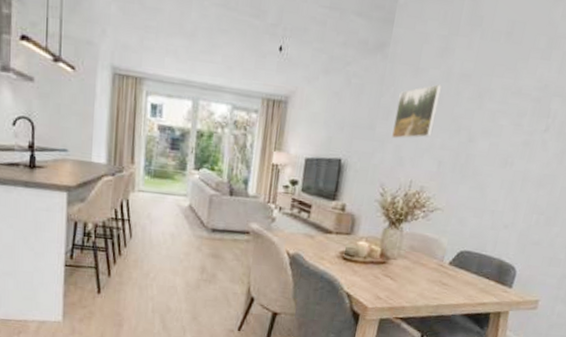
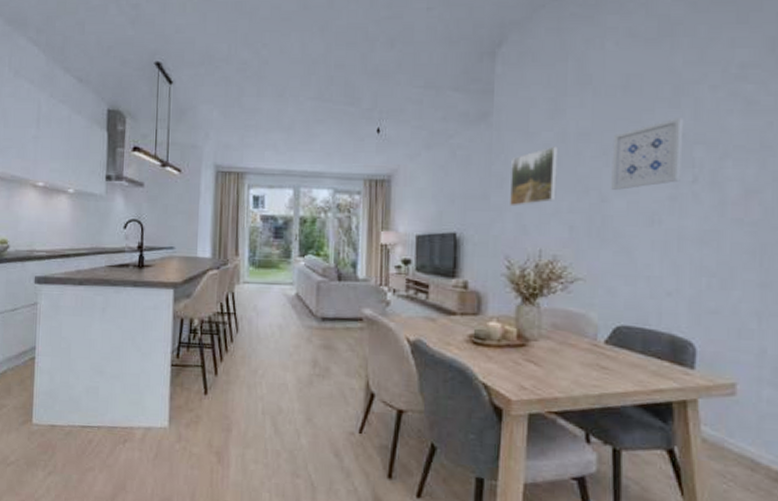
wall art: none [479,69,551,132] -> present [611,118,684,190]

